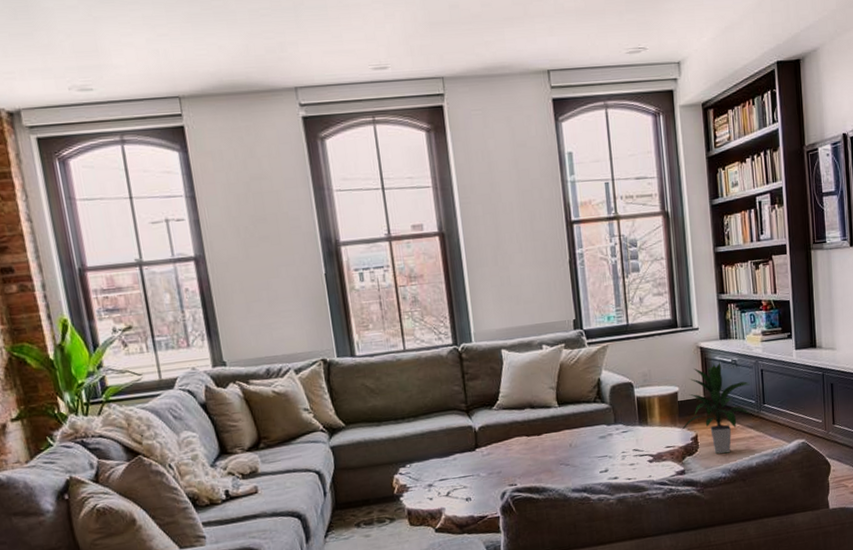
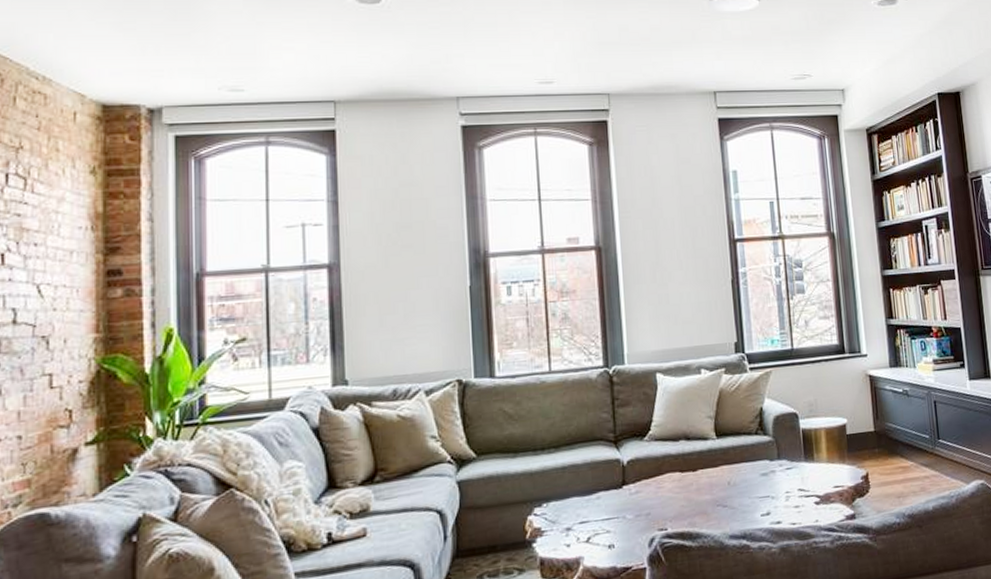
indoor plant: present [681,362,750,454] -> none [851,392,924,496]

